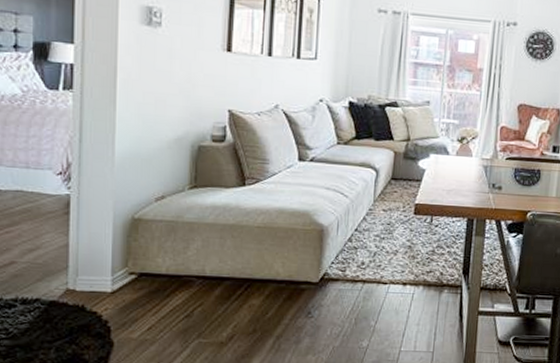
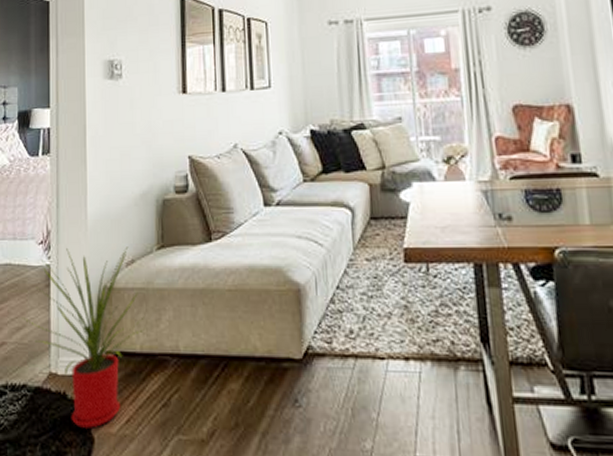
house plant: none [35,181,172,335] -> present [21,247,145,428]

